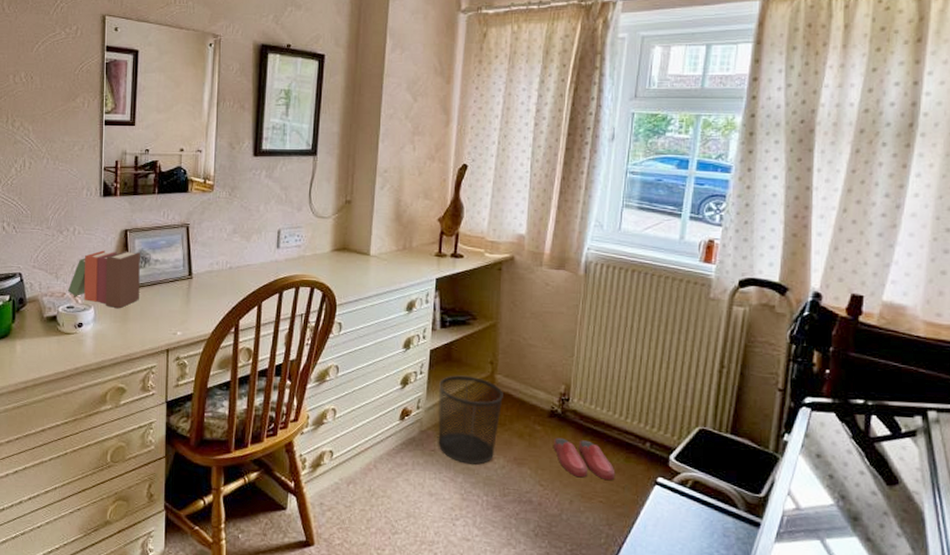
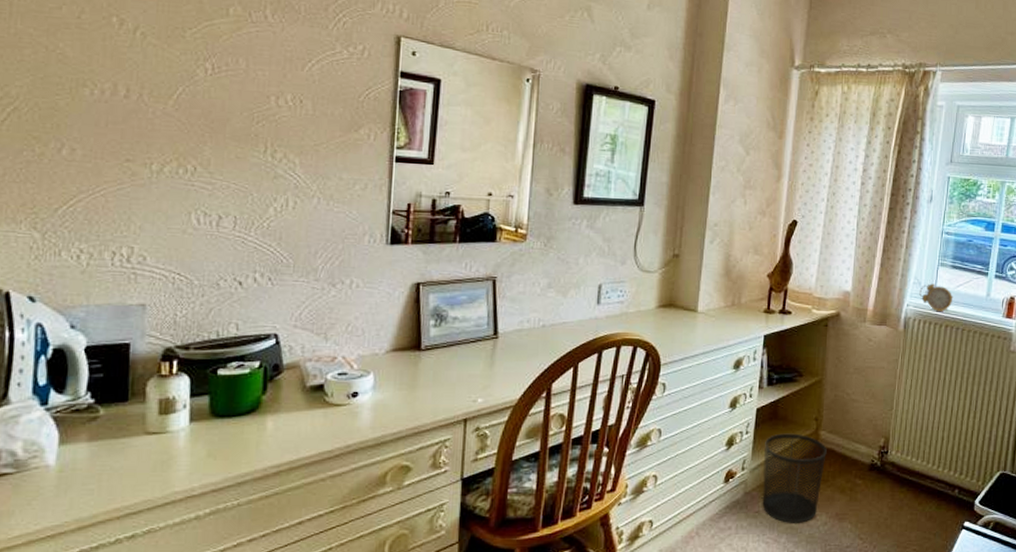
books: present [68,250,140,309] -> none [340,306,435,374]
slippers: present [554,437,616,480] -> none [873,490,928,528]
alarm clock: none [601,226,641,255] -> present [919,283,953,311]

